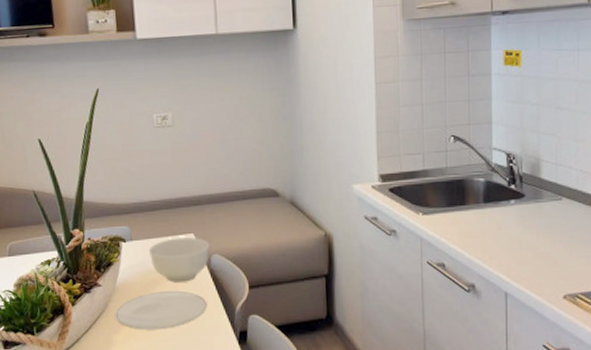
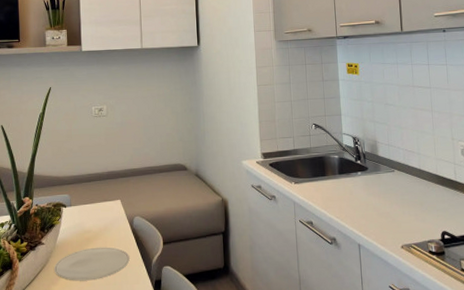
bowl: present [149,237,210,282] -> none [85,203,133,240]

